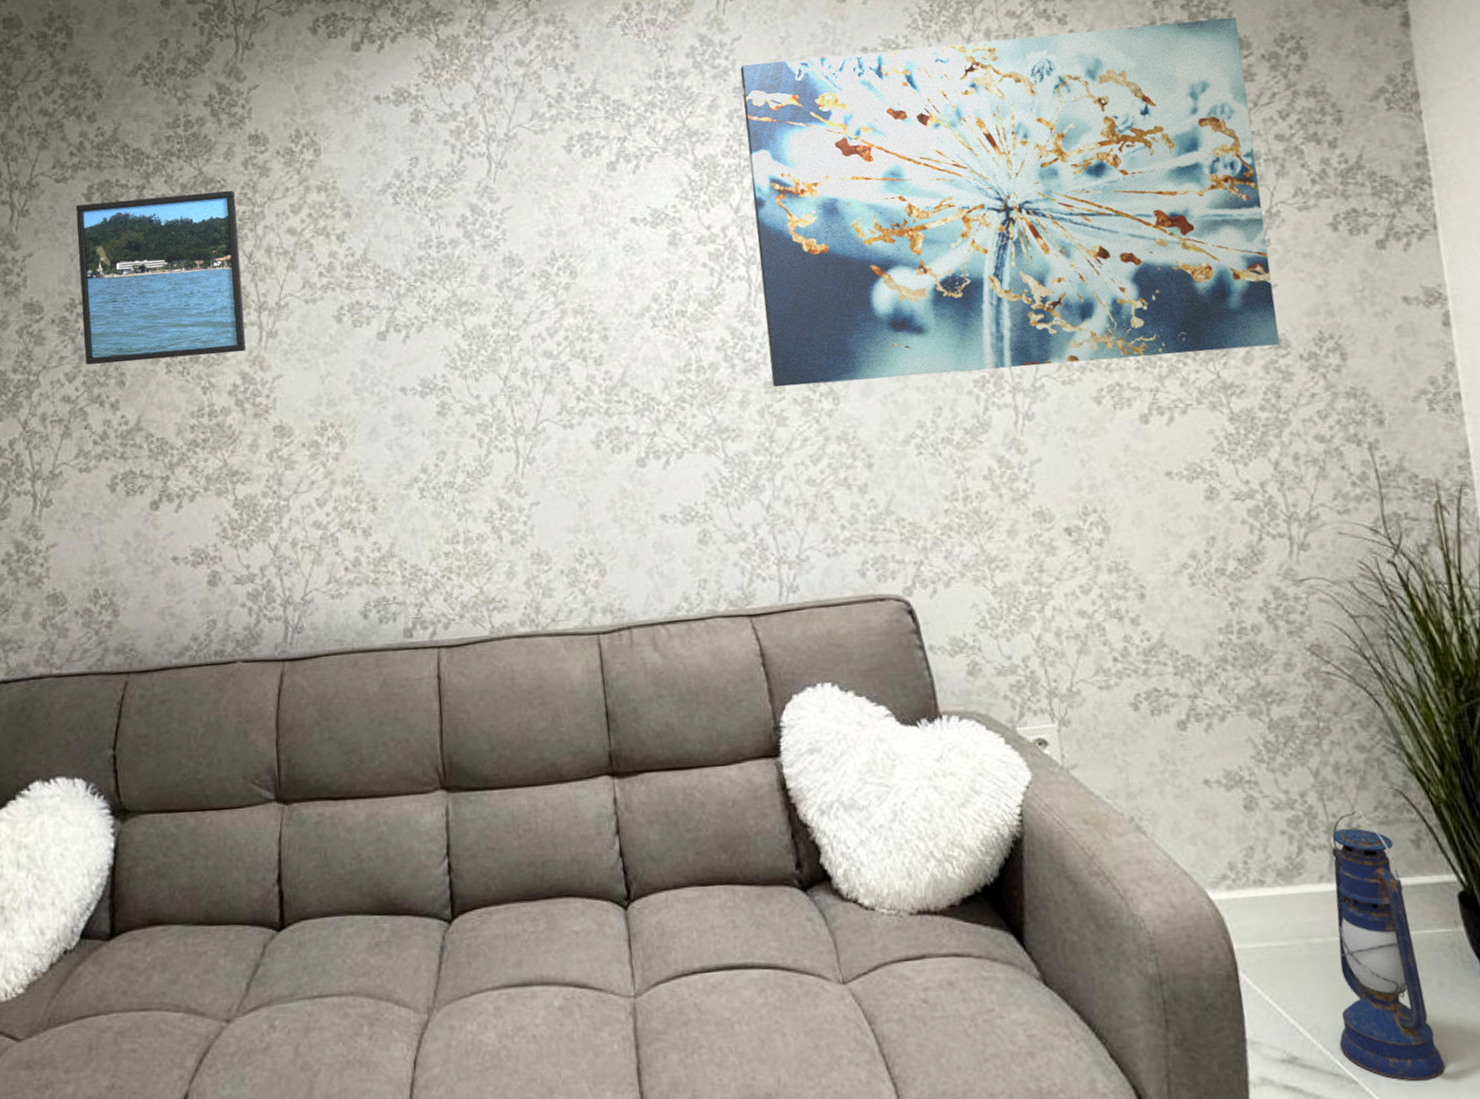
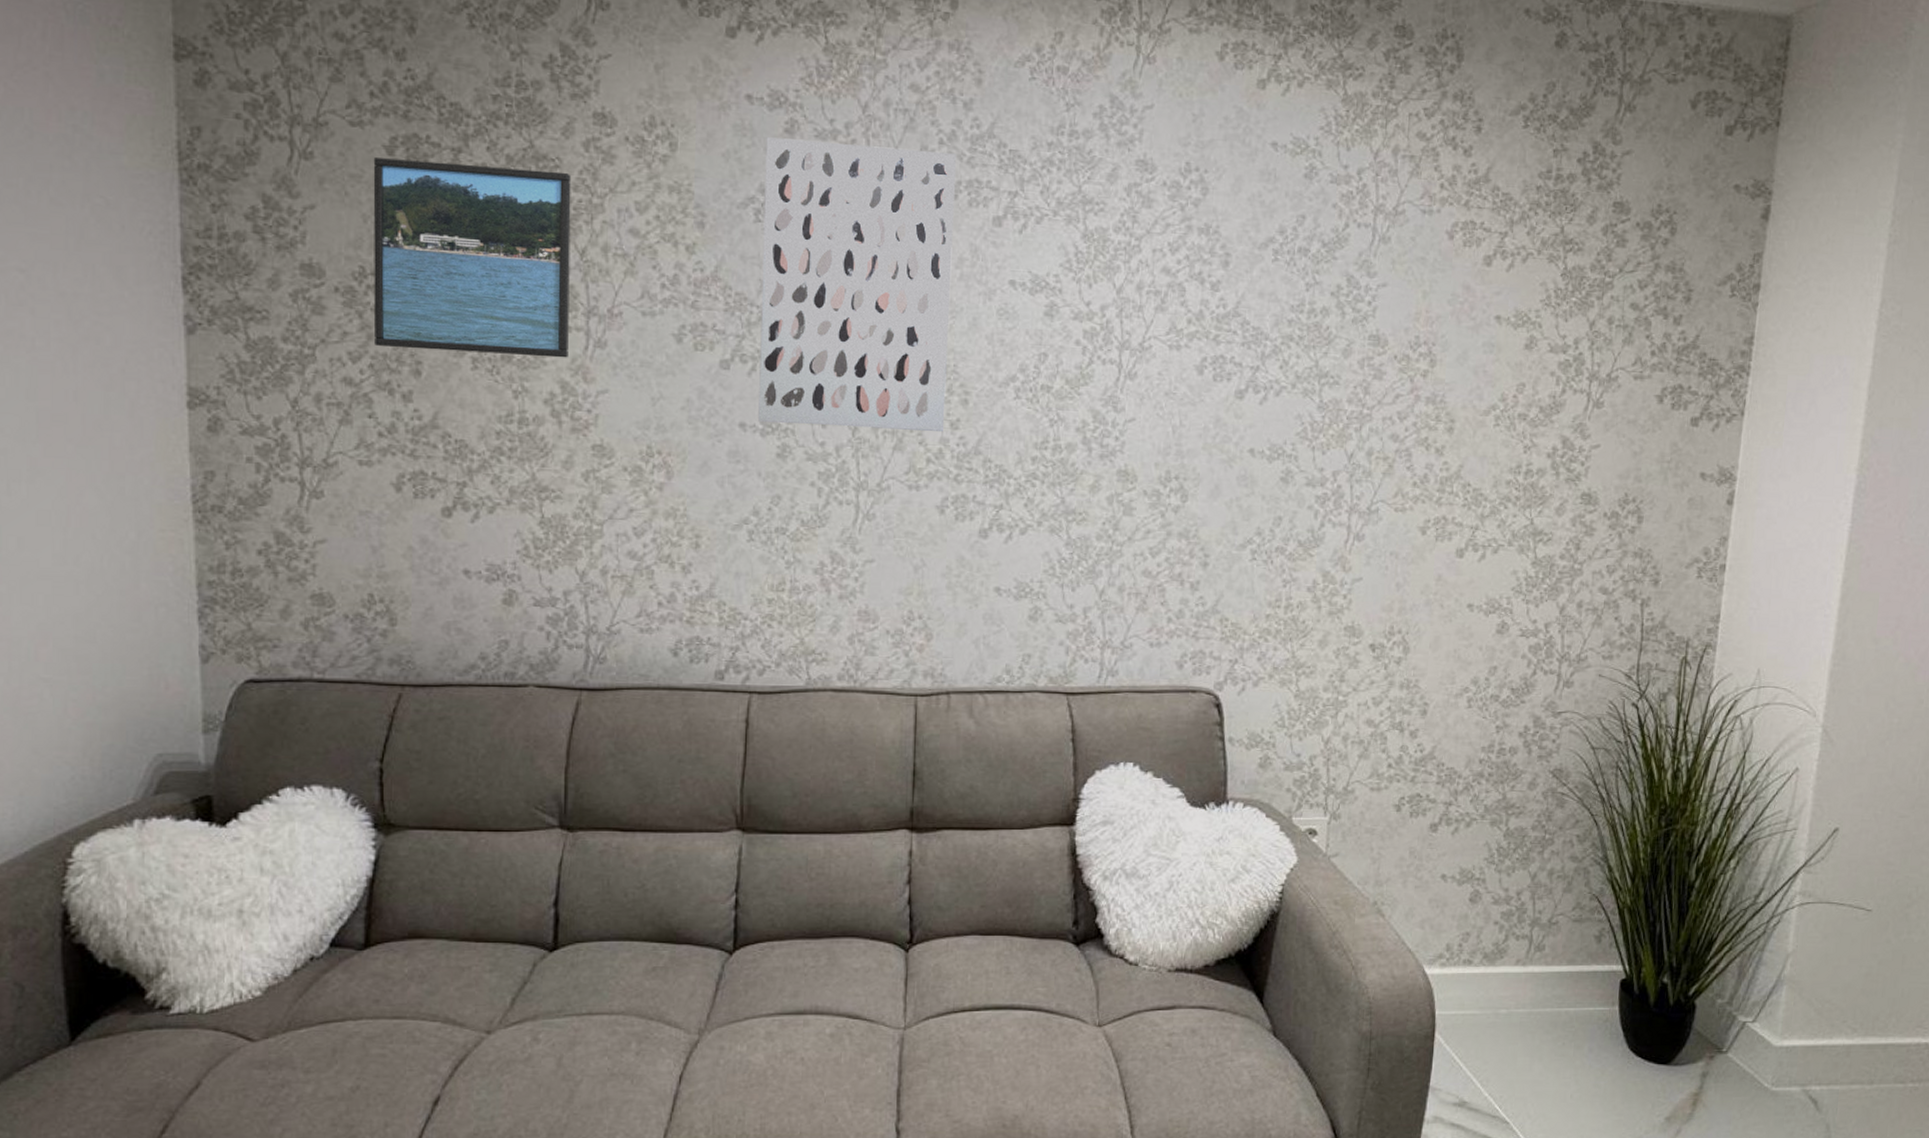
wall art: none [395,113,589,384] -> present [758,137,957,433]
wall art: present [740,17,1280,387] -> none [1125,137,1623,501]
lantern: present [1331,808,1446,1081] -> none [1501,907,1581,1123]

